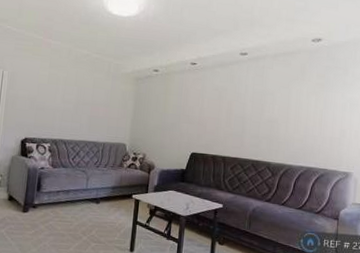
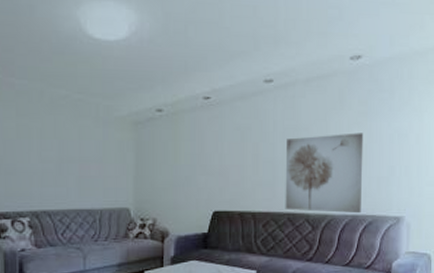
wall art: none [250,99,320,167] -> present [285,133,364,214]

